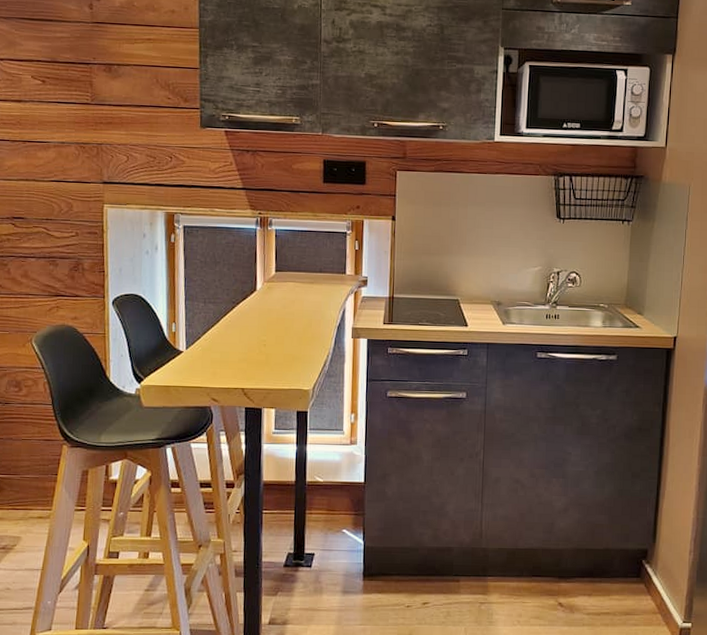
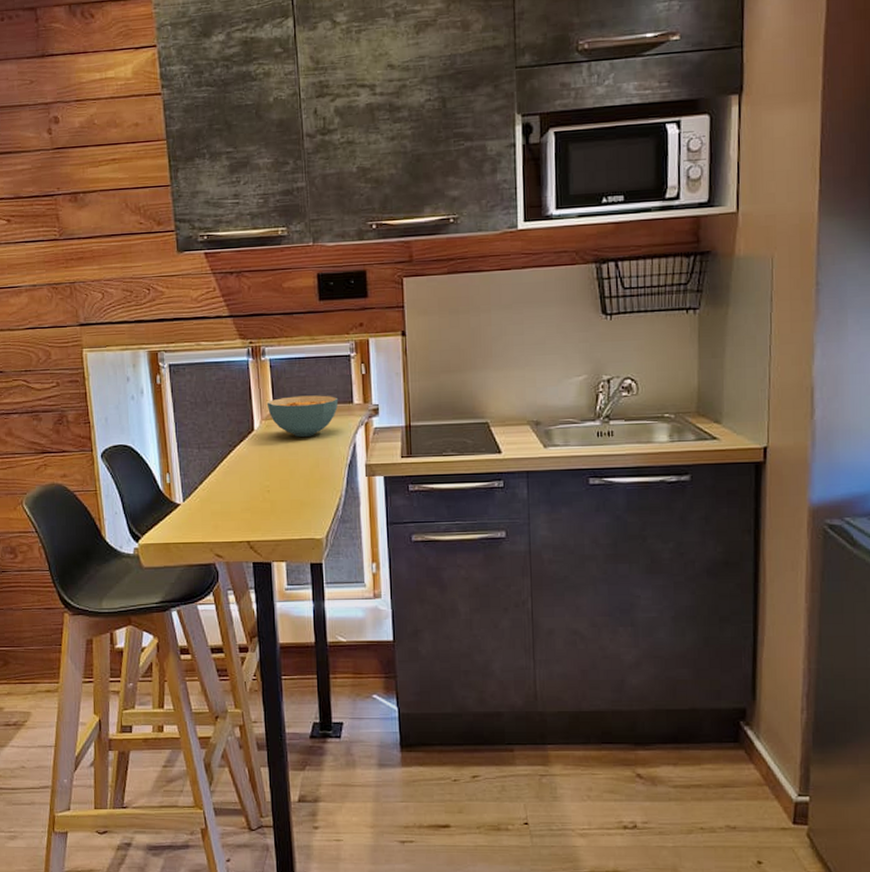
cereal bowl: none [270,263,333,300] -> present [268,395,339,437]

